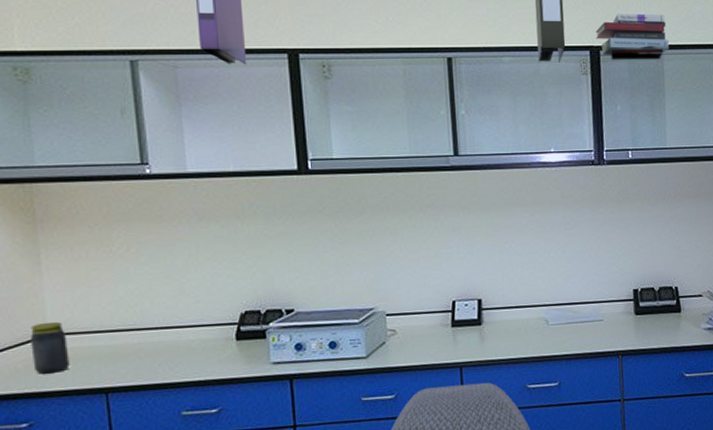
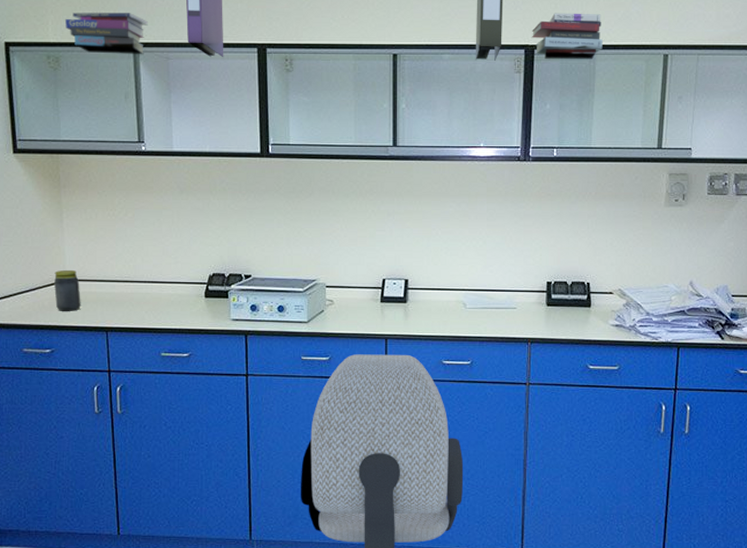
books: none [37,16,148,64] -> present [65,12,148,55]

